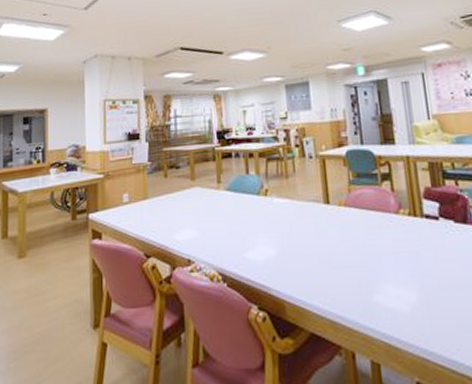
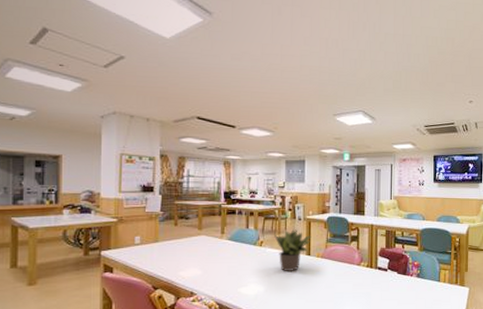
potted plant: none [281,168,328,227] -> present [274,227,312,271]

